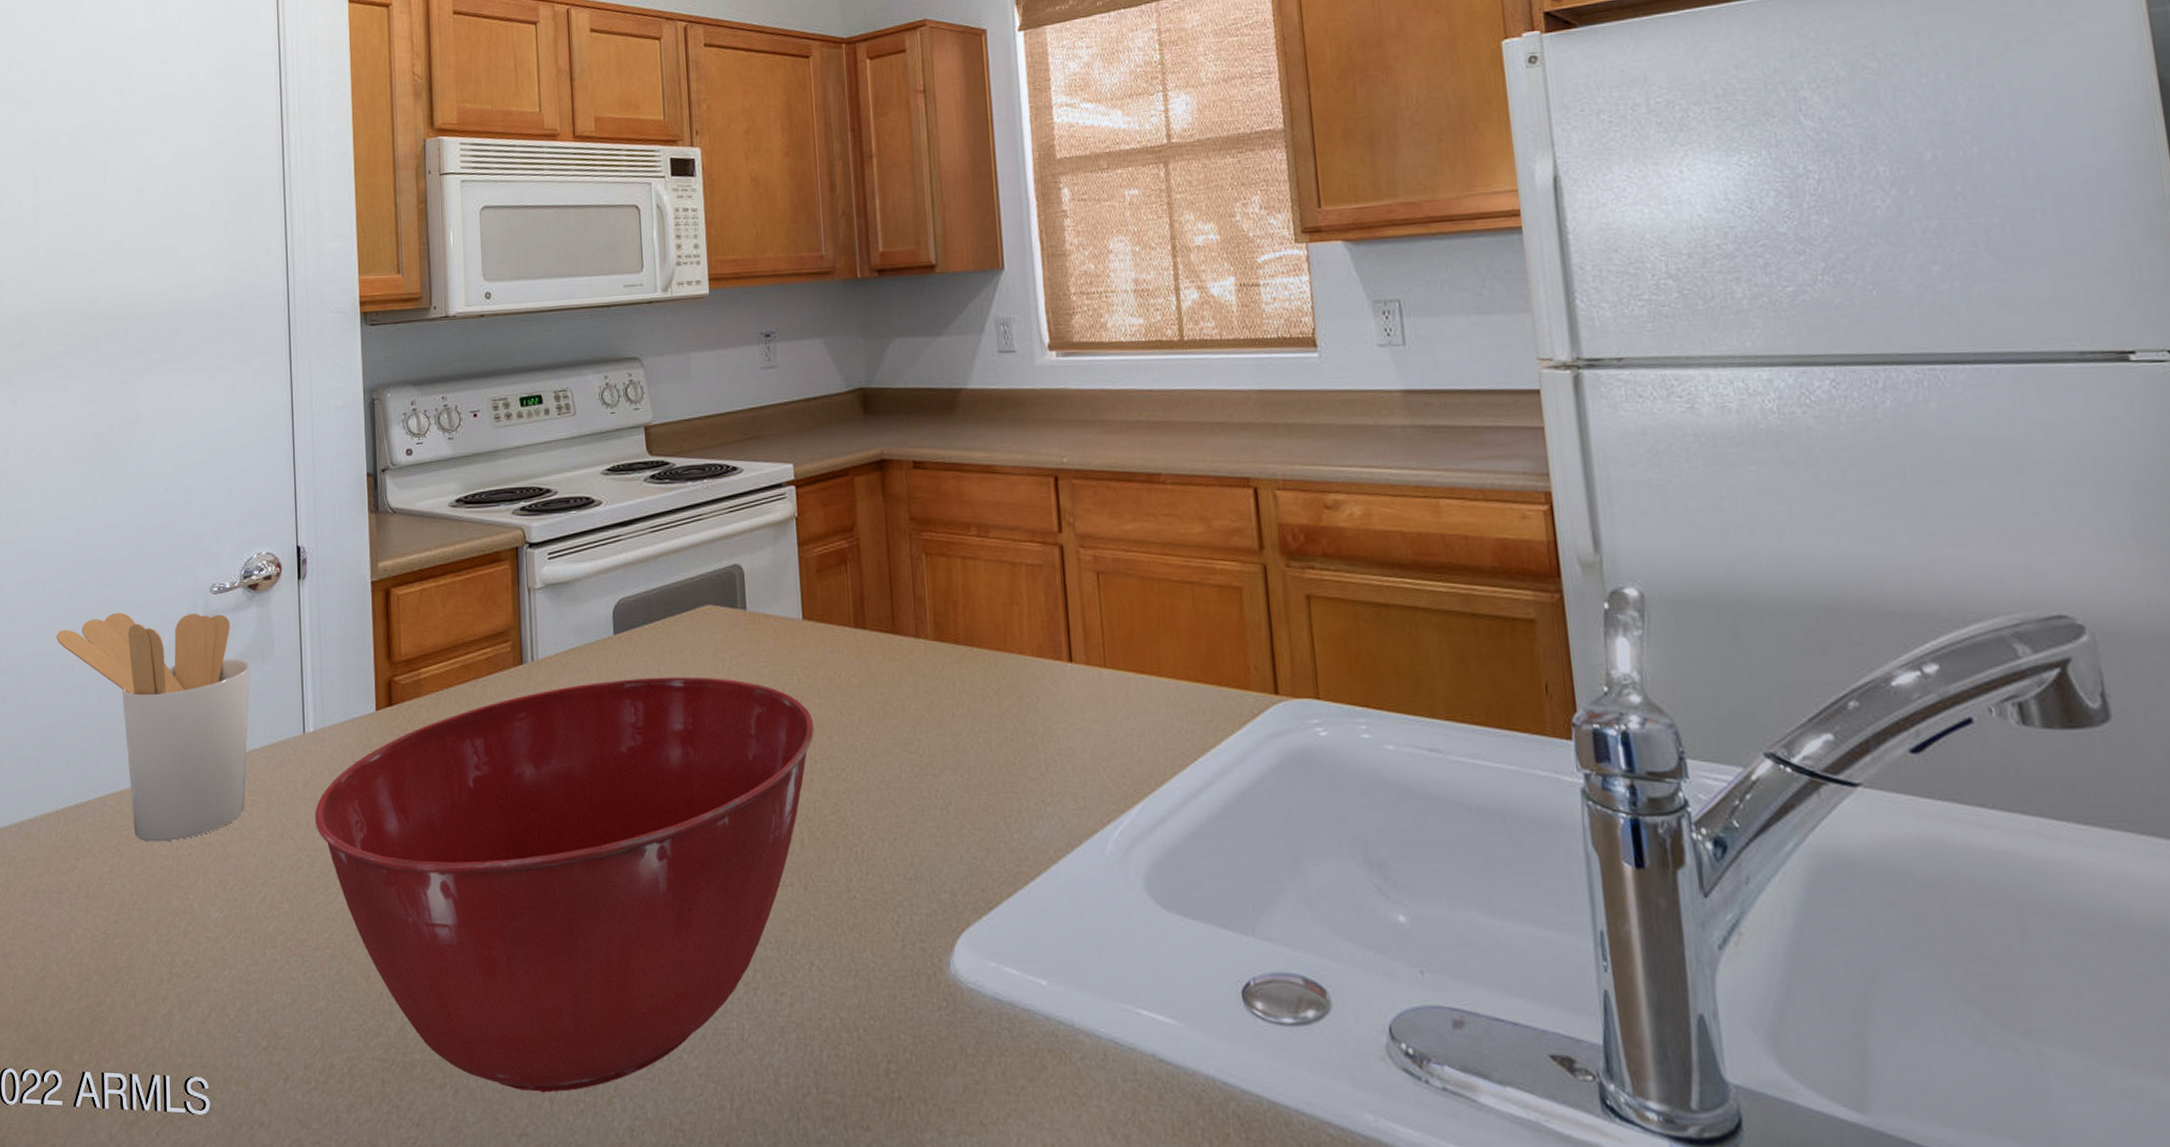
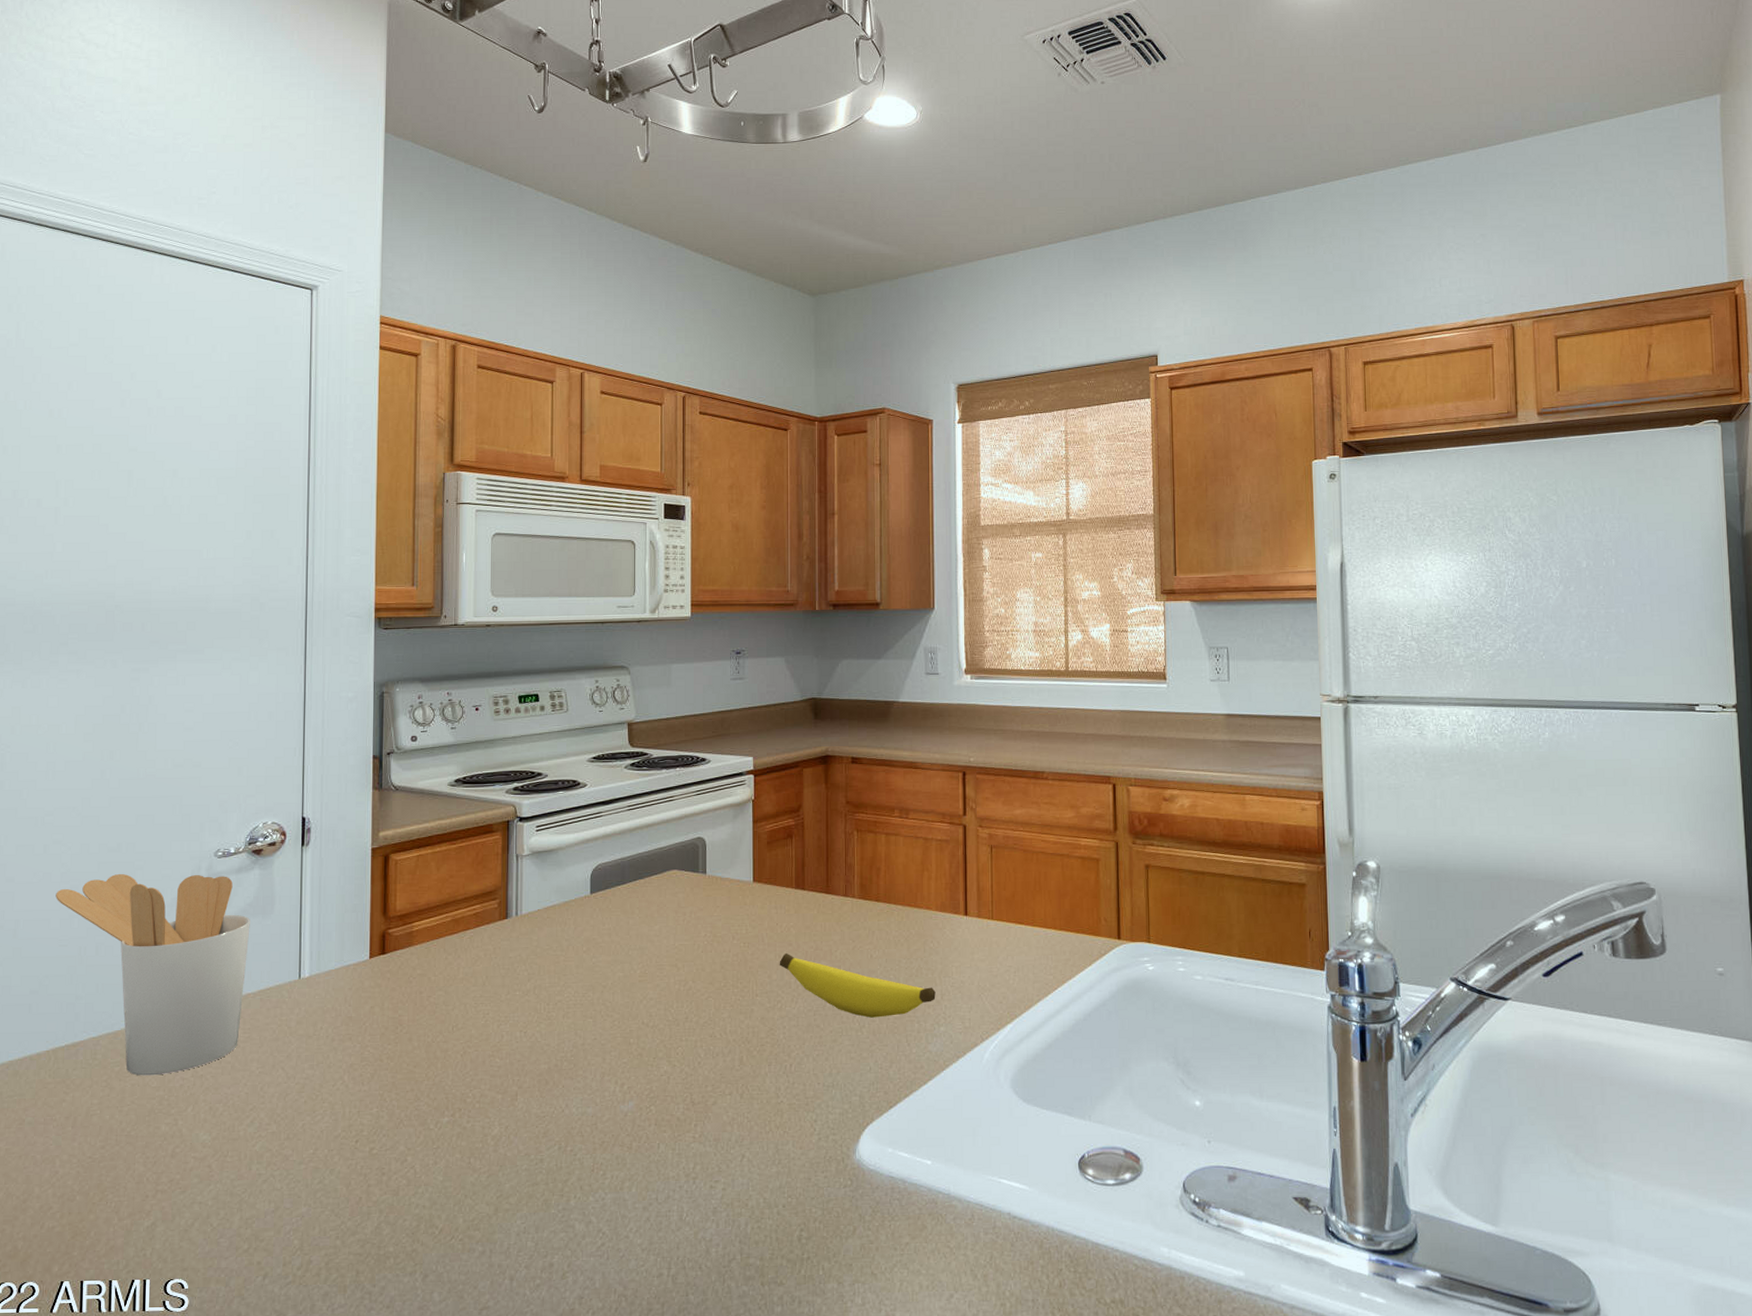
mixing bowl: present [314,677,815,1093] -> none [305,928,757,1273]
banana: none [840,708,1039,793] -> present [779,952,936,1018]

